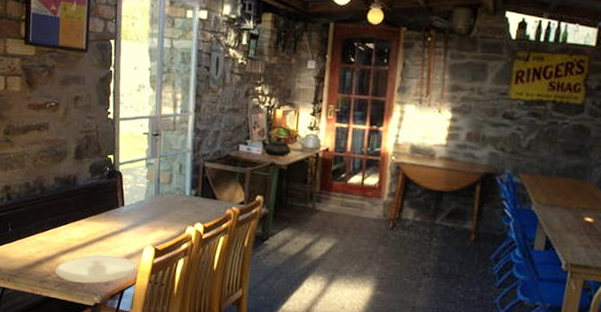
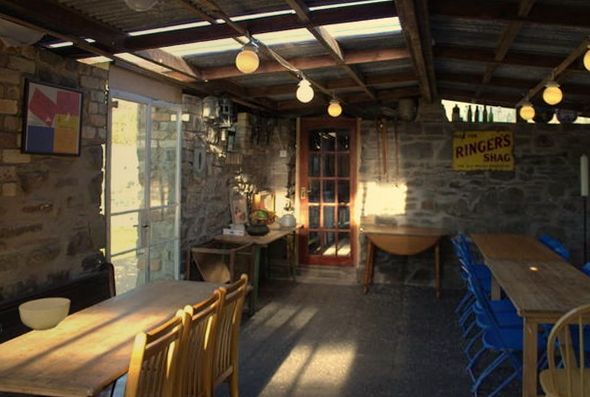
bowl: none [26,201,78,234] -> present [18,297,71,331]
plate: present [55,254,137,284] -> none [47,346,129,377]

